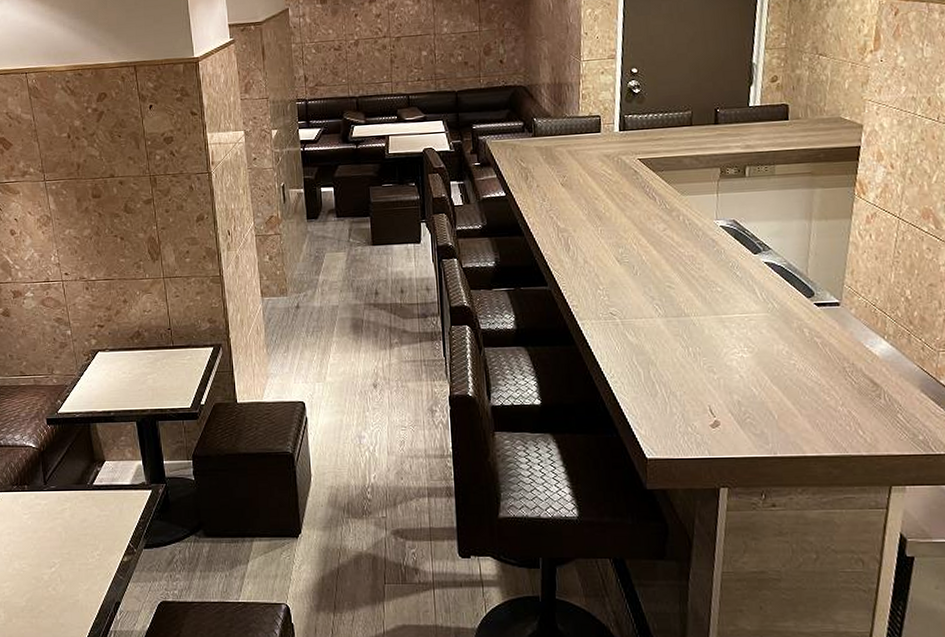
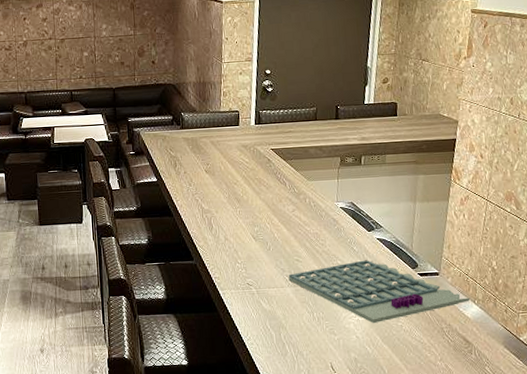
calendar: none [658,287,878,361] -> present [288,260,469,324]

